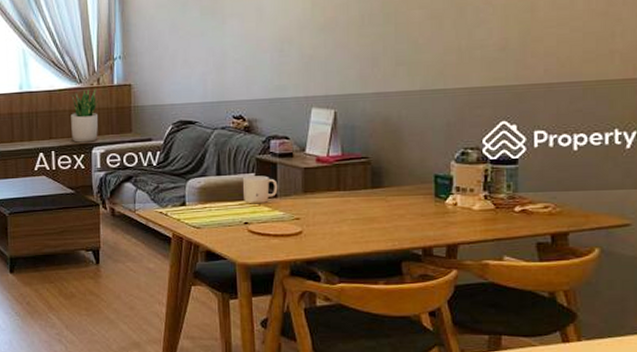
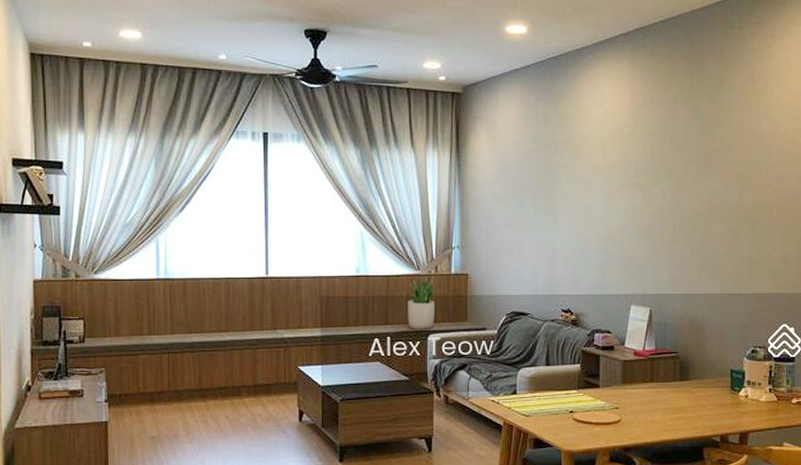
mug: present [242,176,278,204] -> none [569,367,600,394]

